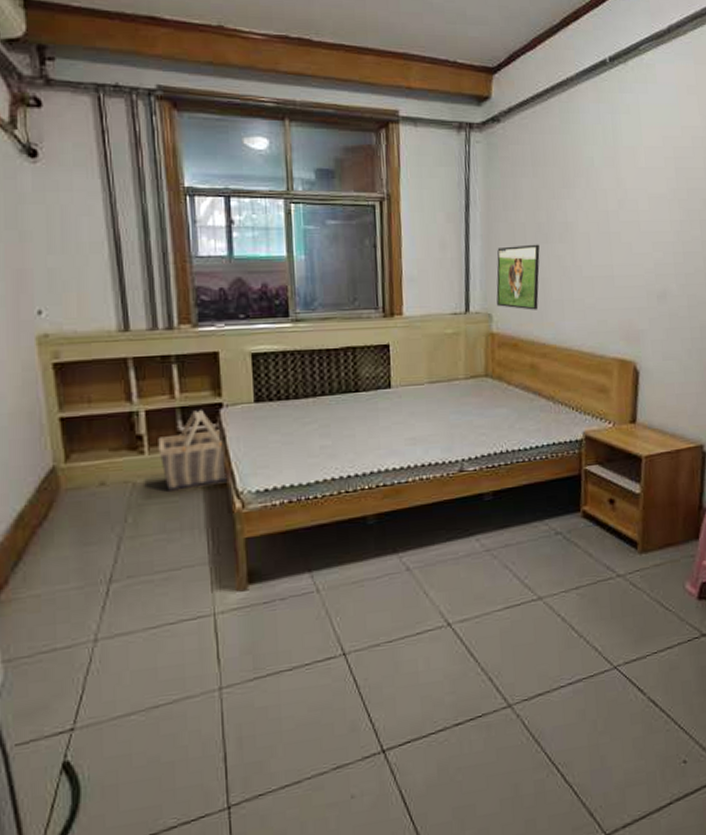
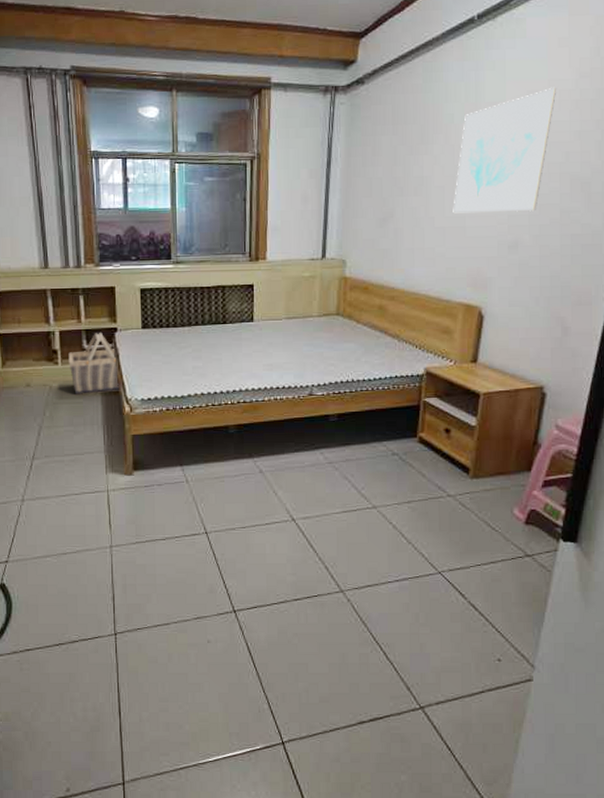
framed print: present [496,244,540,310] -> none [351,197,394,257]
wall art: none [599,135,689,262] -> present [453,88,556,214]

